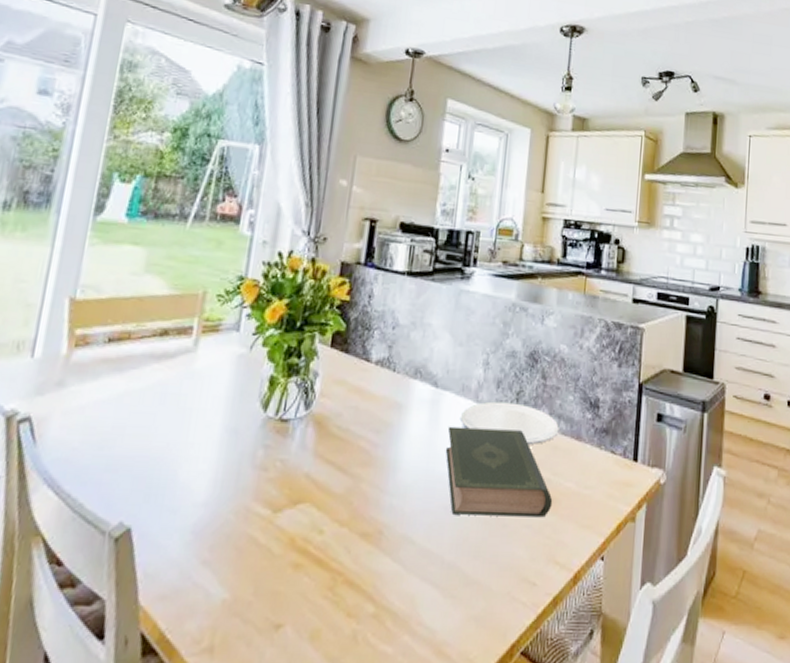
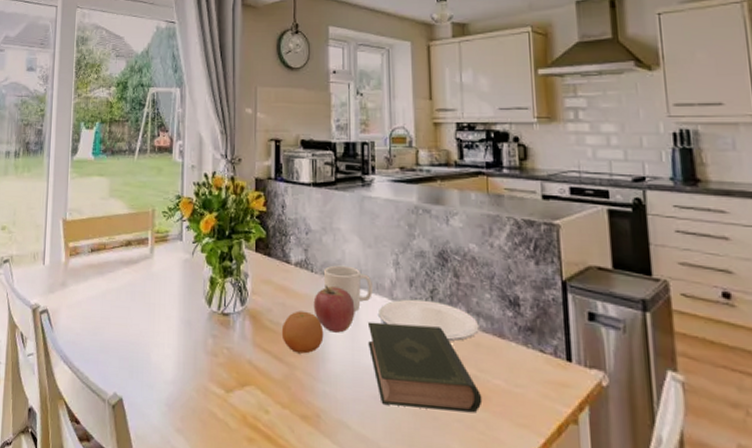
fruit: none [349,415,399,464] -> present [281,311,324,354]
apple: none [390,386,437,439] -> present [313,285,355,333]
mug: none [406,364,460,416] -> present [323,265,374,312]

